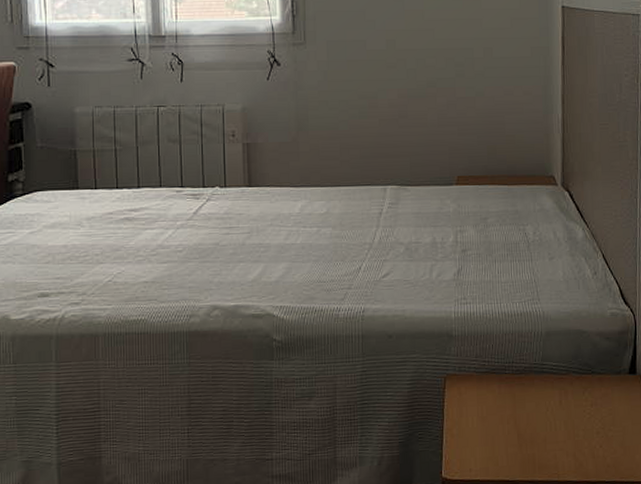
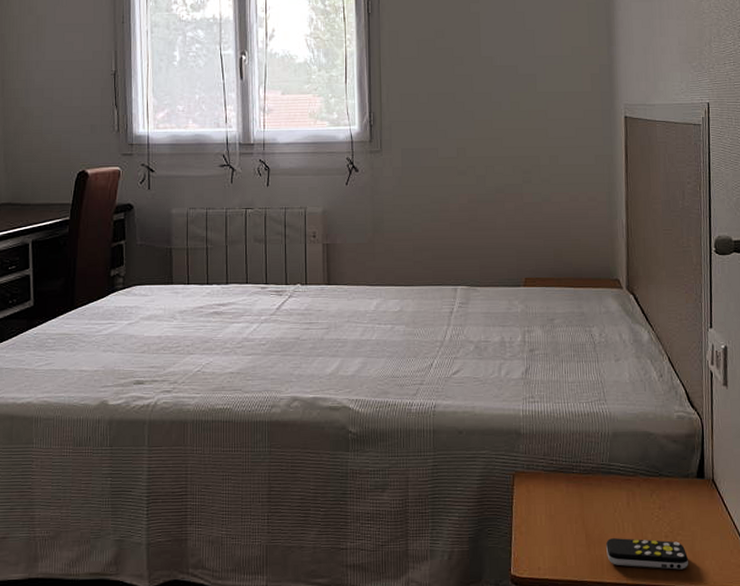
remote control: none [538,436,619,465] -> present [606,538,688,570]

